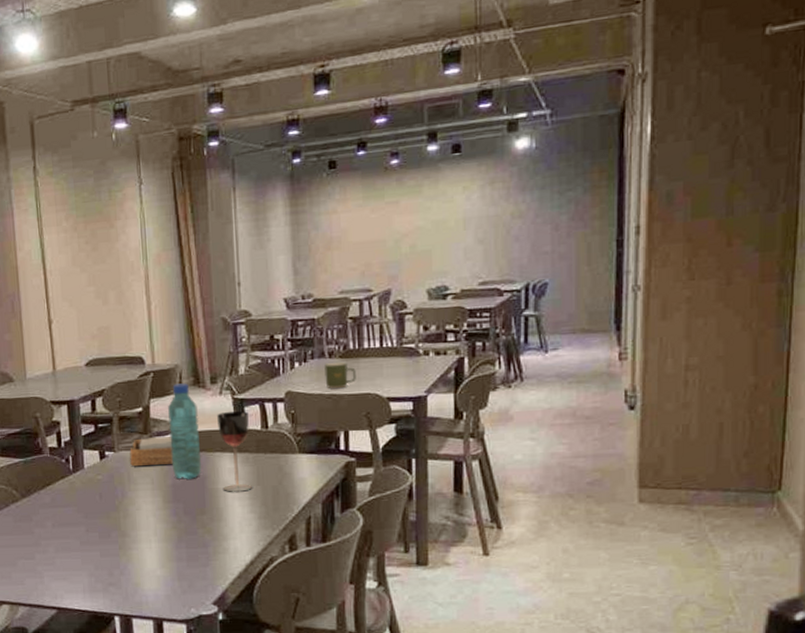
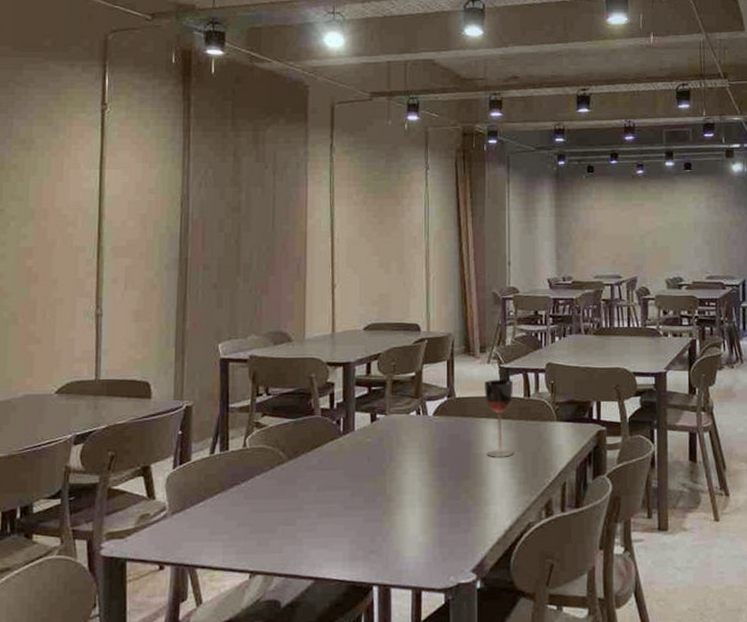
napkin holder: present [129,436,174,467] -> none [400,400,442,430]
water bottle: present [168,383,202,479] -> none [440,351,468,444]
mug: present [324,362,356,388] -> none [581,339,608,362]

